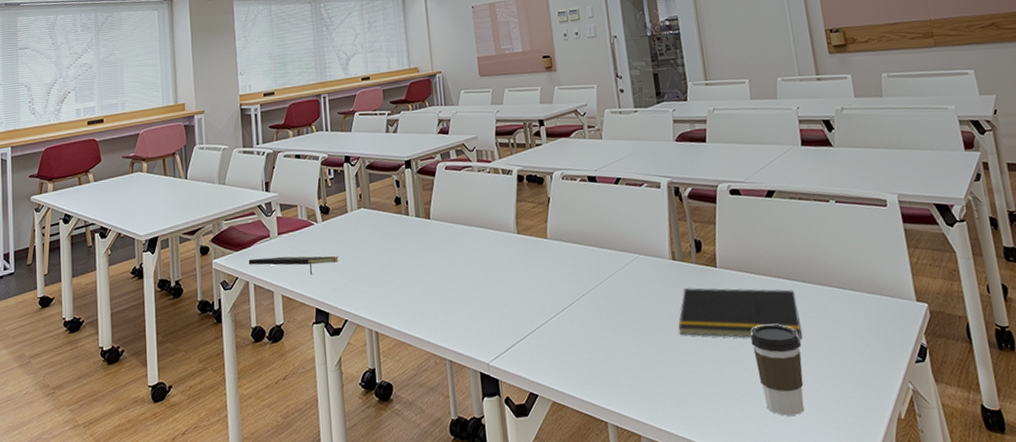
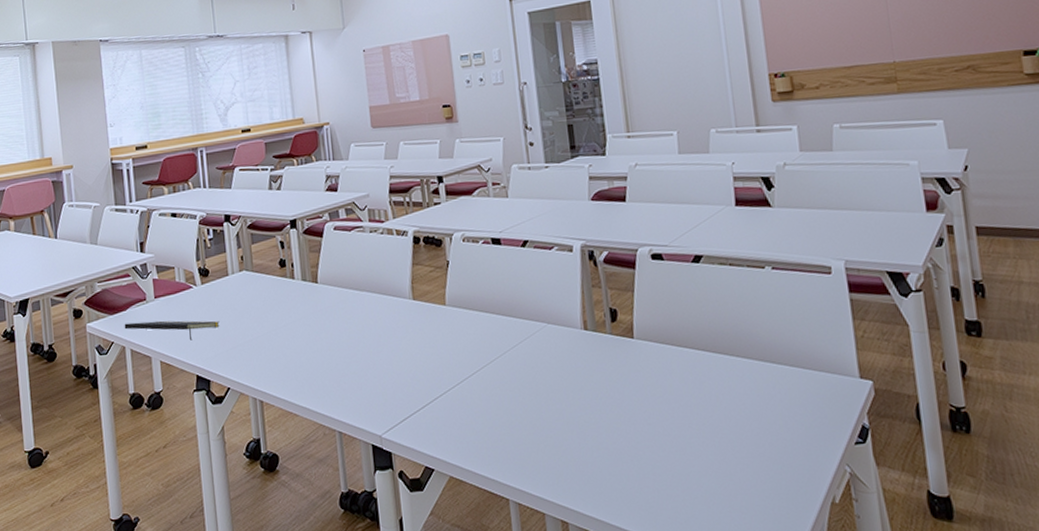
notepad: present [678,288,802,341] -> none [589,360,728,418]
coffee cup: present [750,324,805,416] -> none [669,400,727,497]

